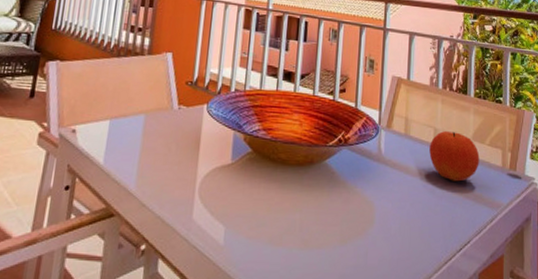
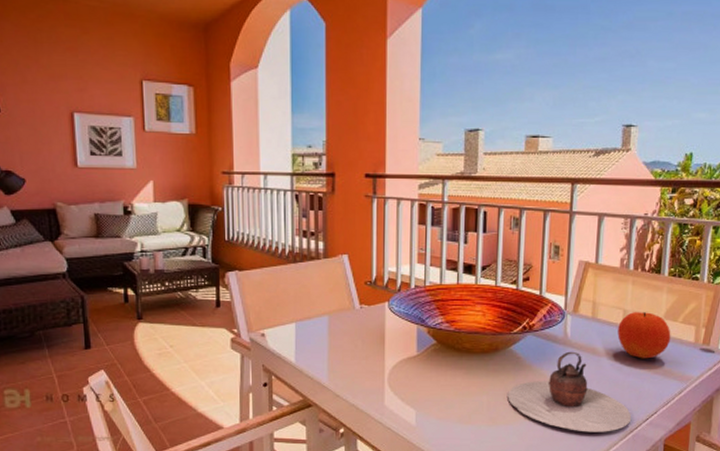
teapot: none [321,169,446,263] -> present [507,351,632,432]

